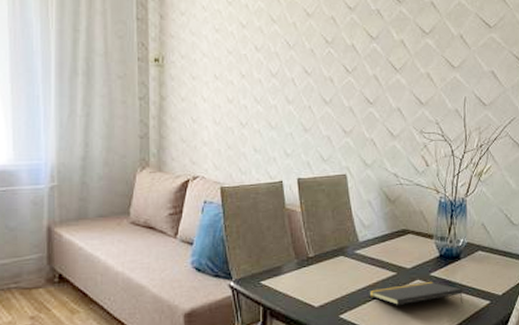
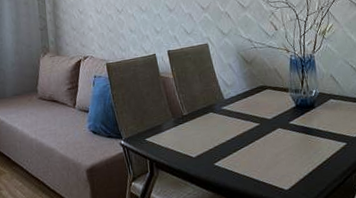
notepad: present [369,281,463,305] -> none [237,128,322,152]

